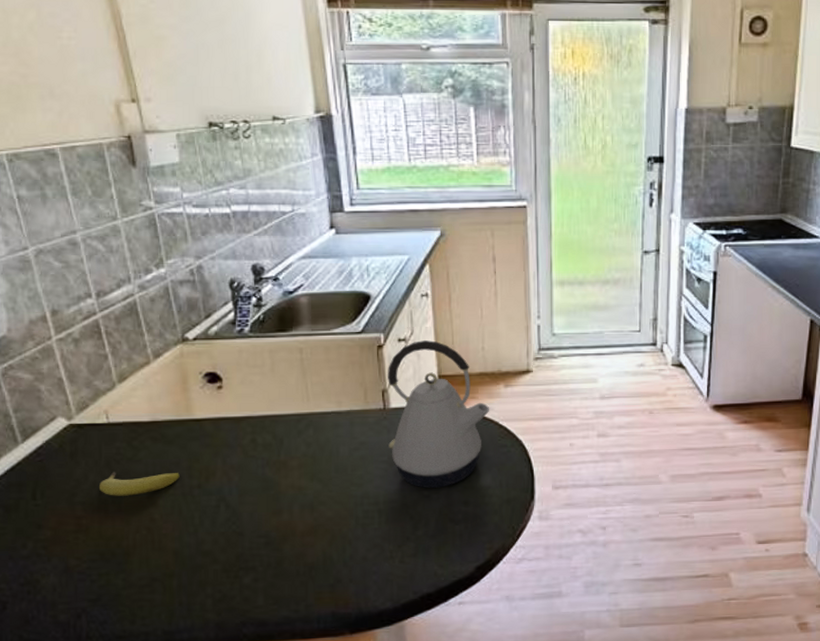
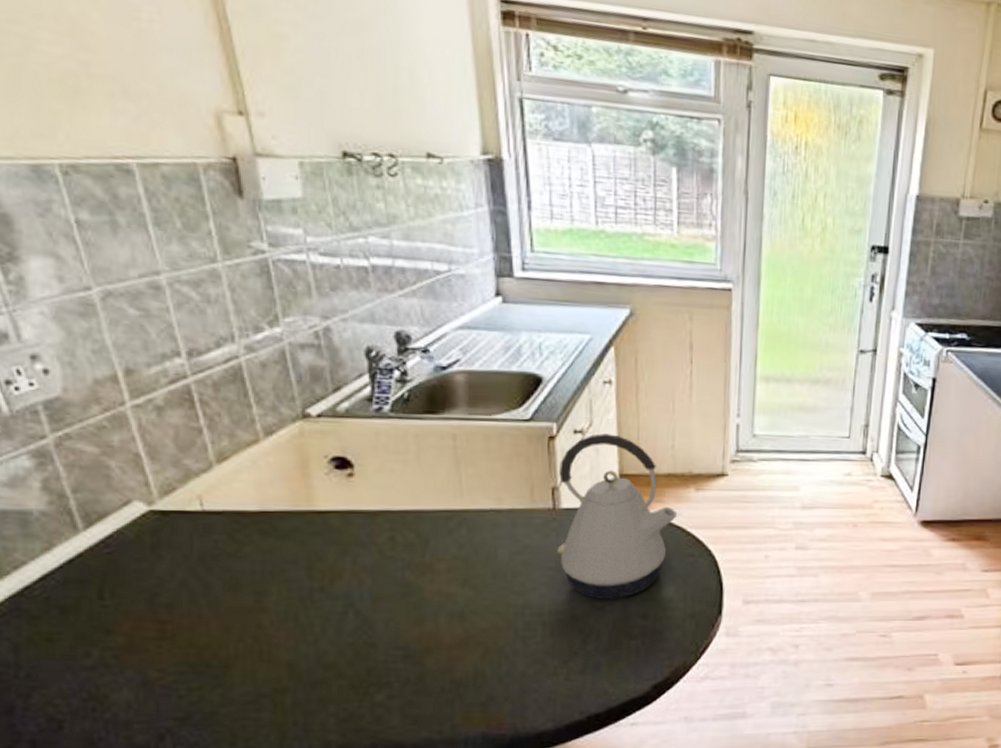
fruit: present [99,472,180,496] -> none [190,569,297,598]

